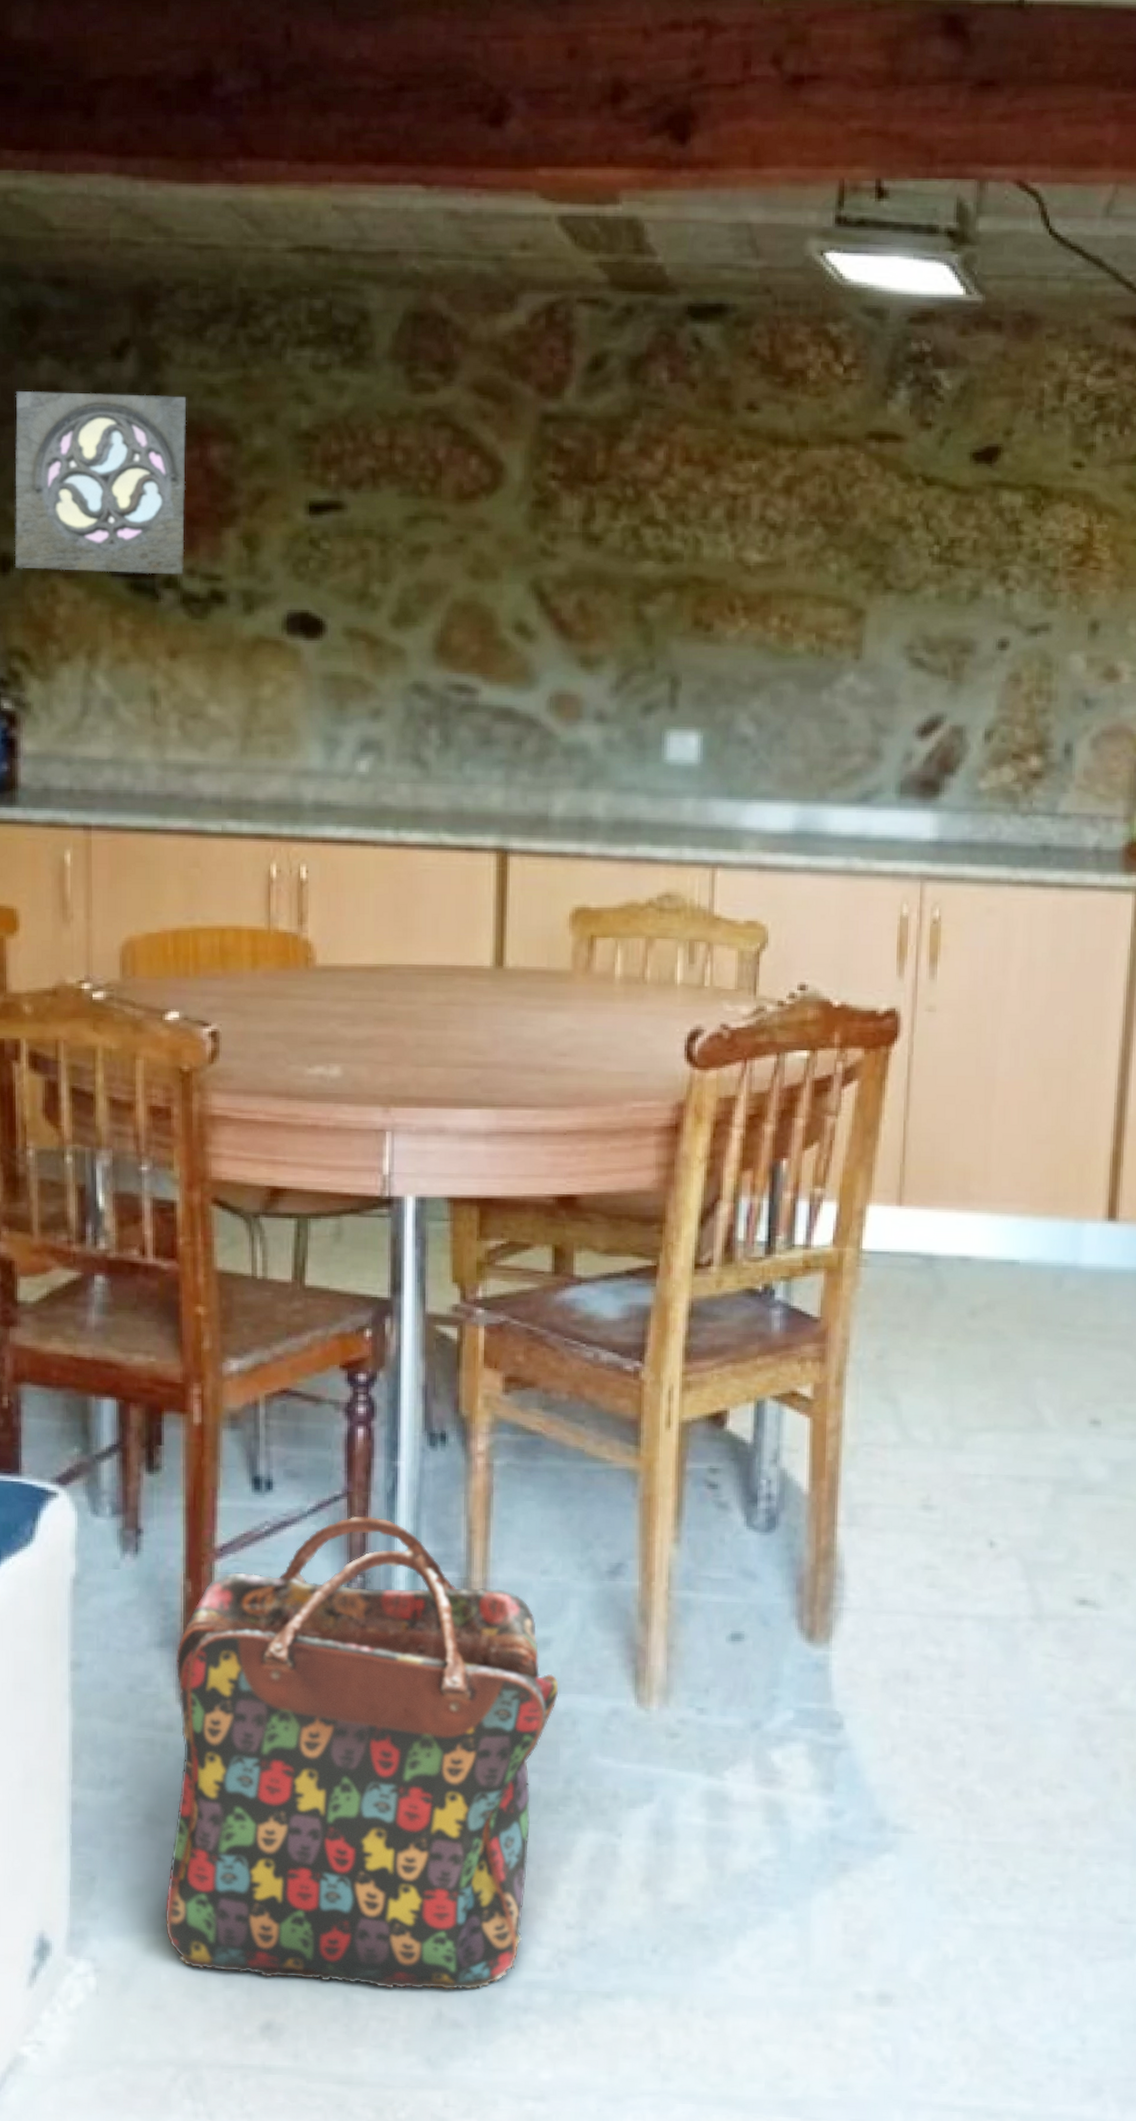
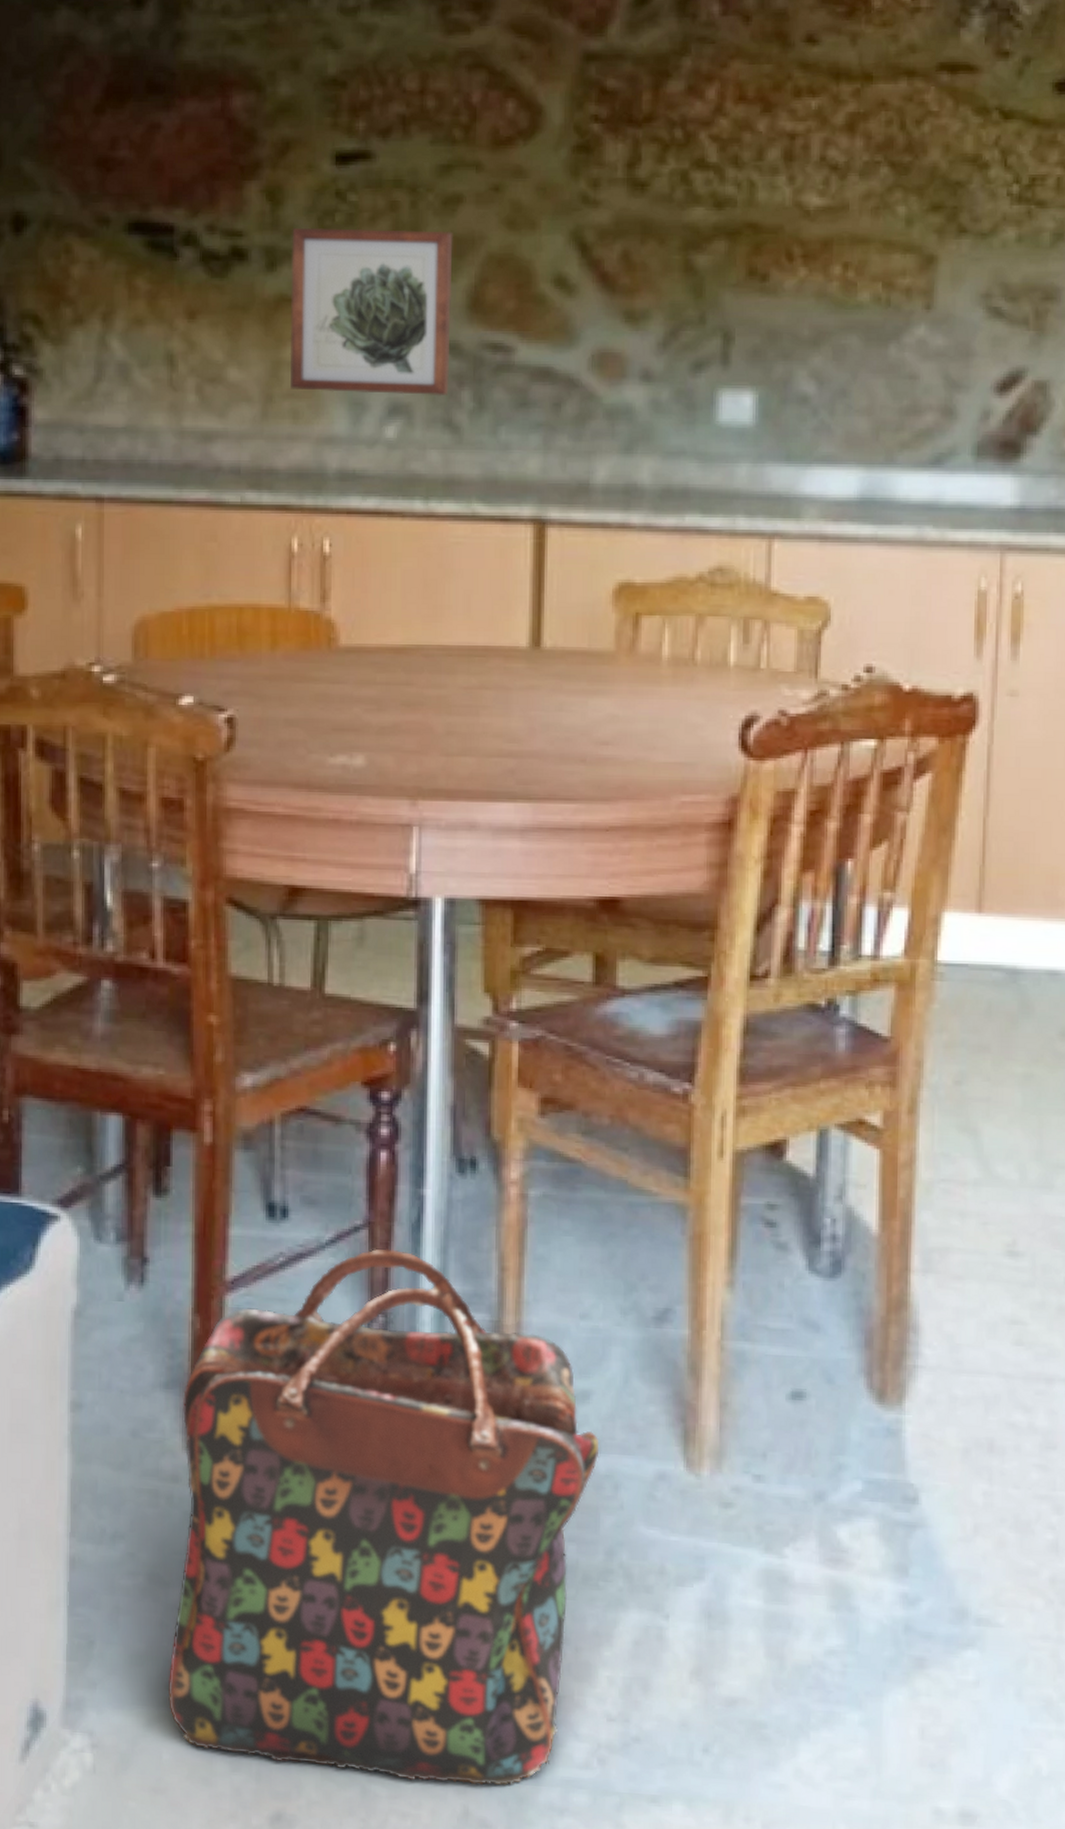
wall ornament: present [14,391,187,575] -> none [28,42,209,232]
wall art: none [267,573,420,734] -> present [289,227,453,396]

